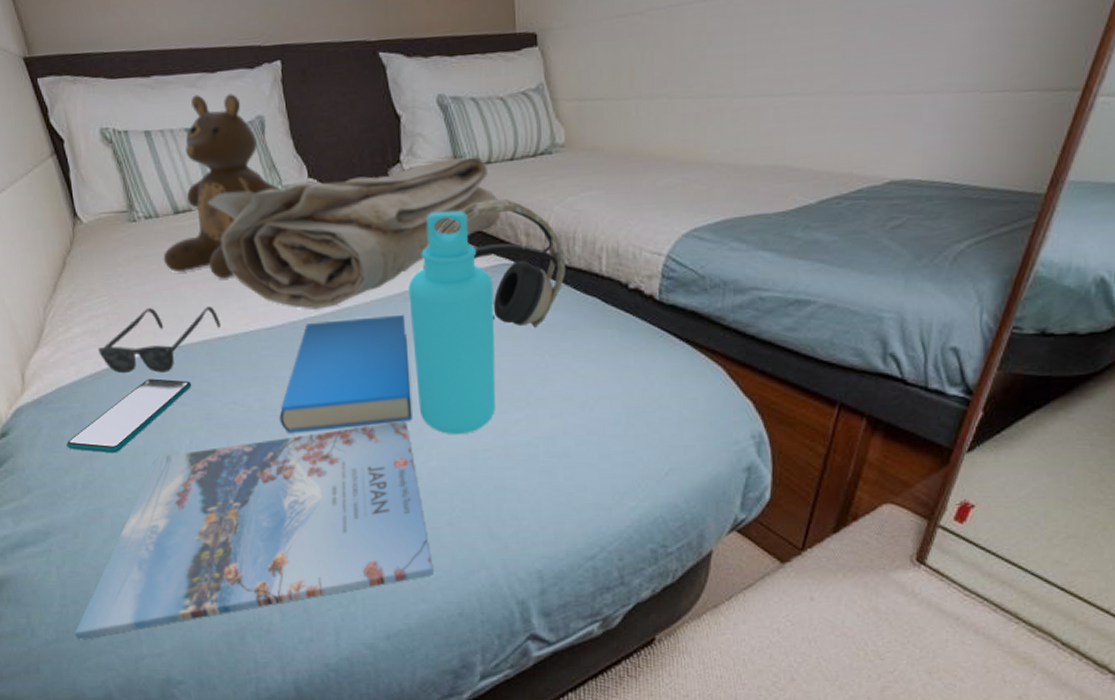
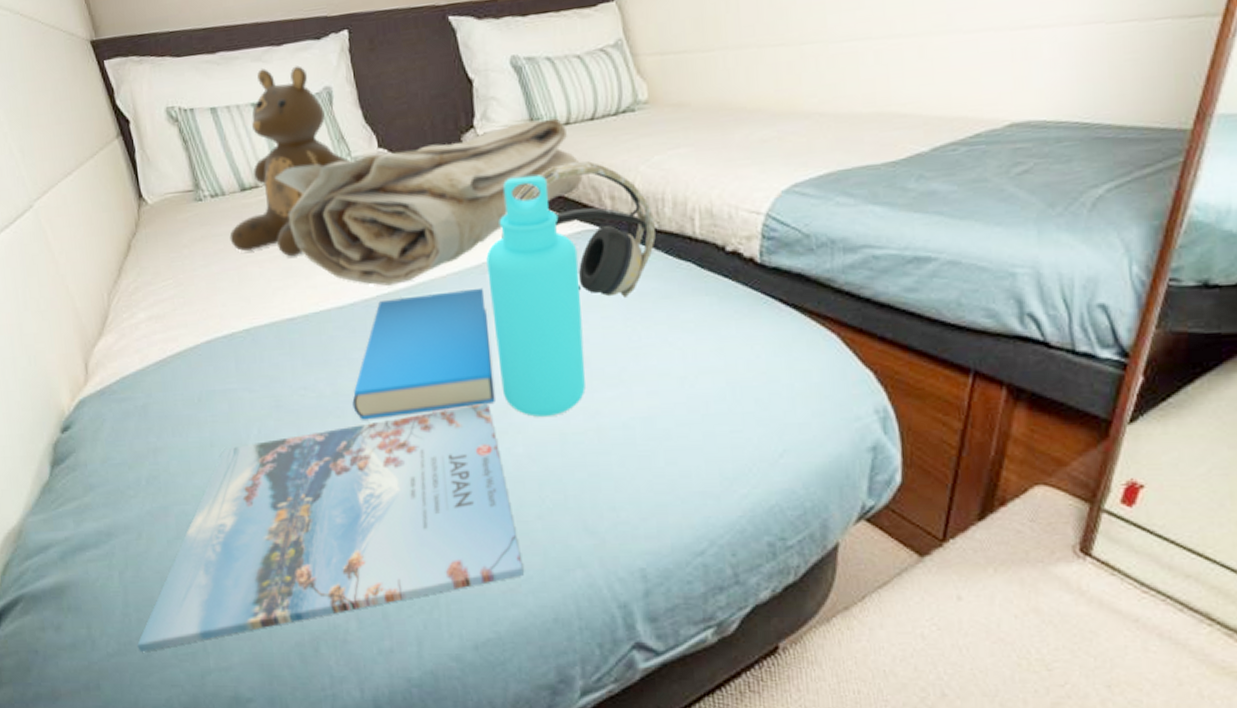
smartphone: present [66,378,192,454] -> none [130,364,260,446]
sunglasses: present [98,307,222,374] -> none [163,286,291,361]

